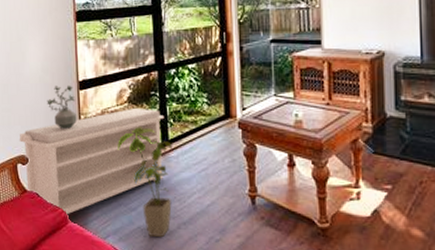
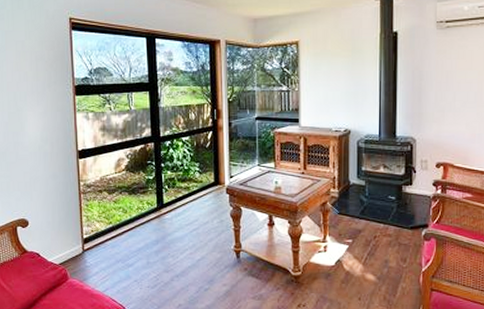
bench: present [19,107,165,215] -> none [18,175,160,272]
potted plant: present [47,86,77,130] -> none [46,154,76,195]
house plant: present [118,127,172,237] -> none [116,192,167,288]

